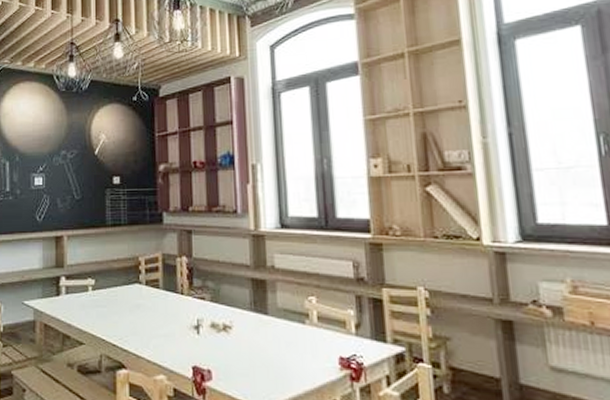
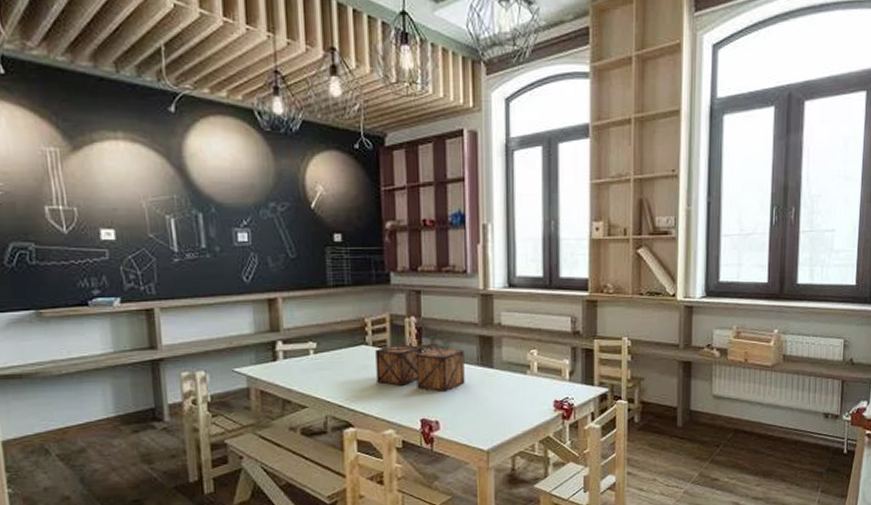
wooden box: none [148,284,238,339] -> present [375,344,465,393]

